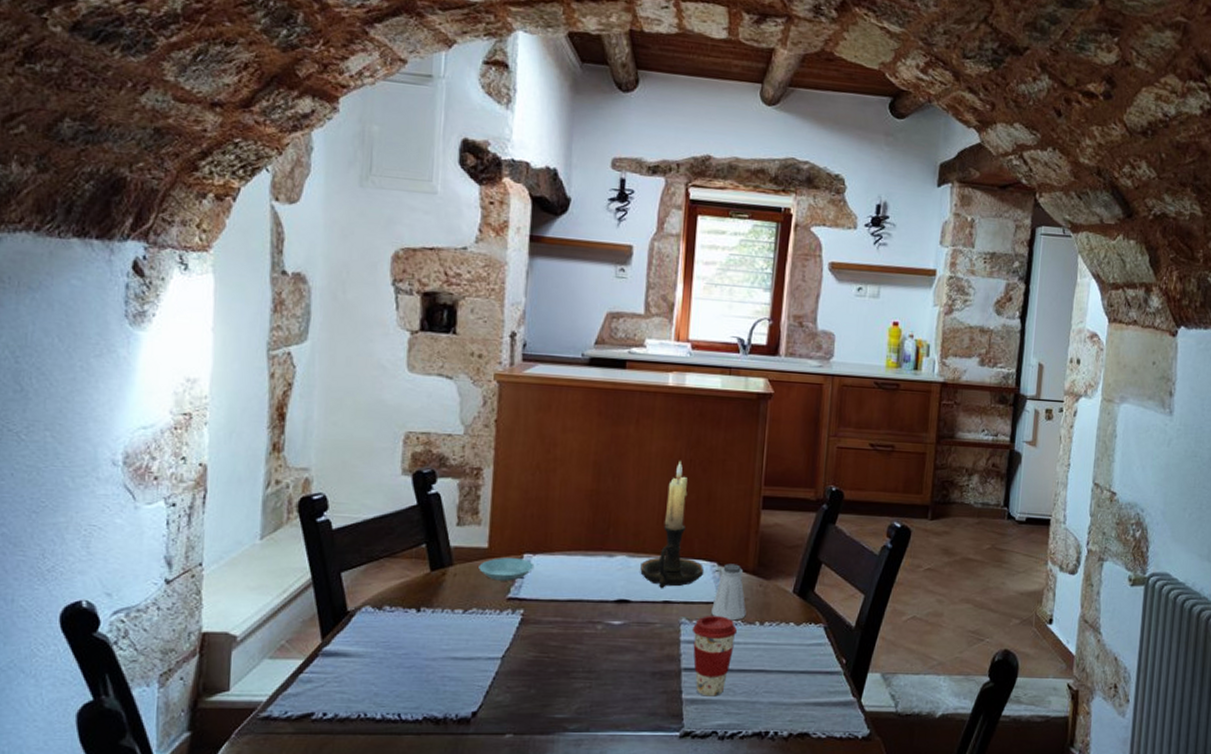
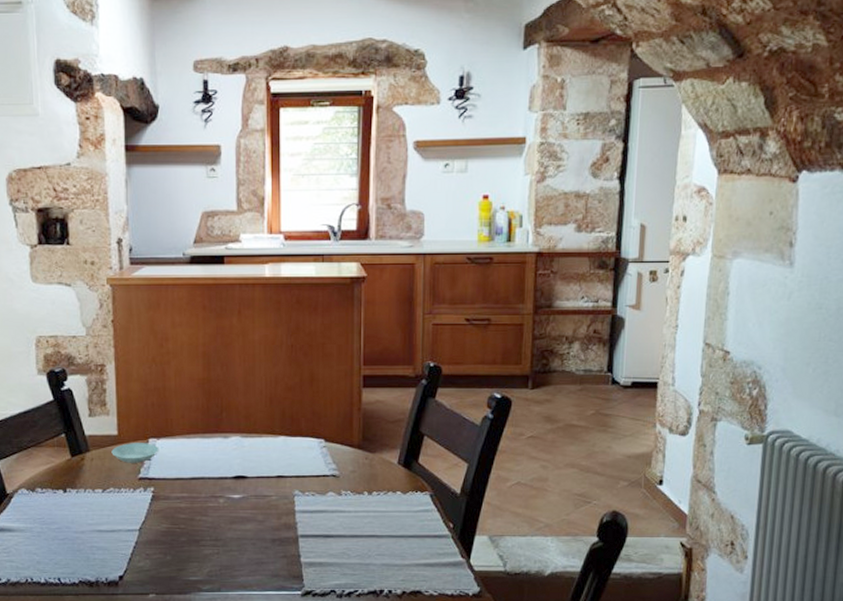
candle holder: present [640,461,704,589] -> none [254,348,311,465]
coffee cup: present [691,615,738,697] -> none [305,487,348,560]
saltshaker: present [711,564,746,621] -> none [322,440,355,492]

